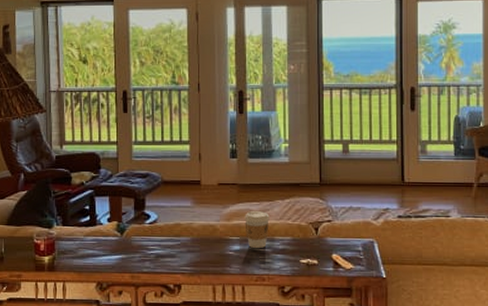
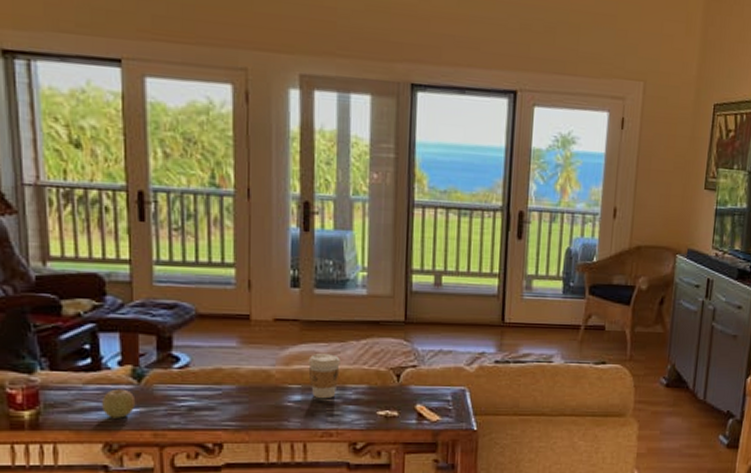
fruit: none [96,238,119,263] -> present [102,387,136,418]

